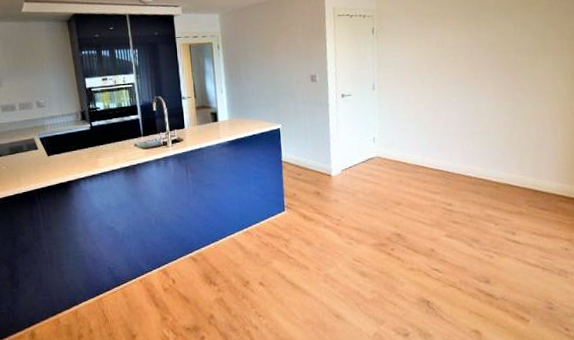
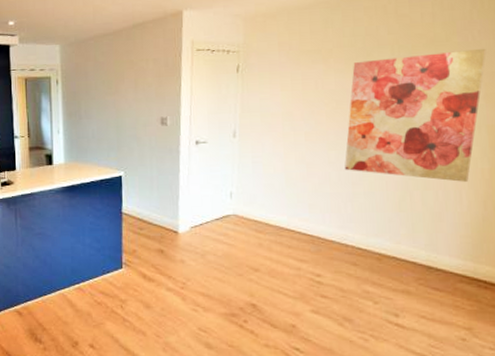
wall art: none [464,8,566,119] -> present [345,48,486,182]

